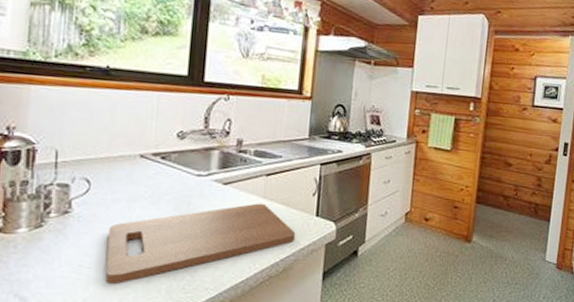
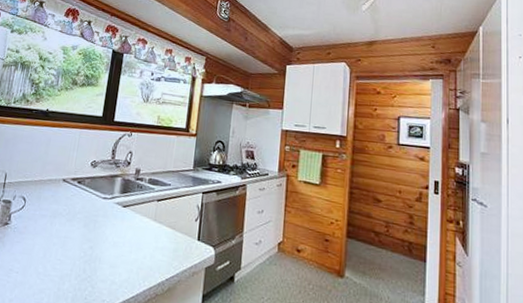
cutting board: present [105,203,296,284] -> none [27,225,180,289]

